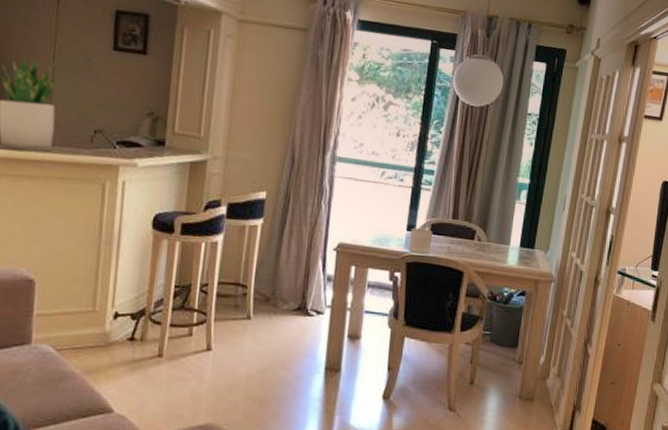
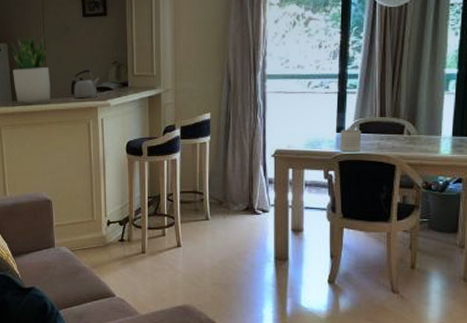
kettle: none [83,116,128,154] -> present [71,69,101,99]

